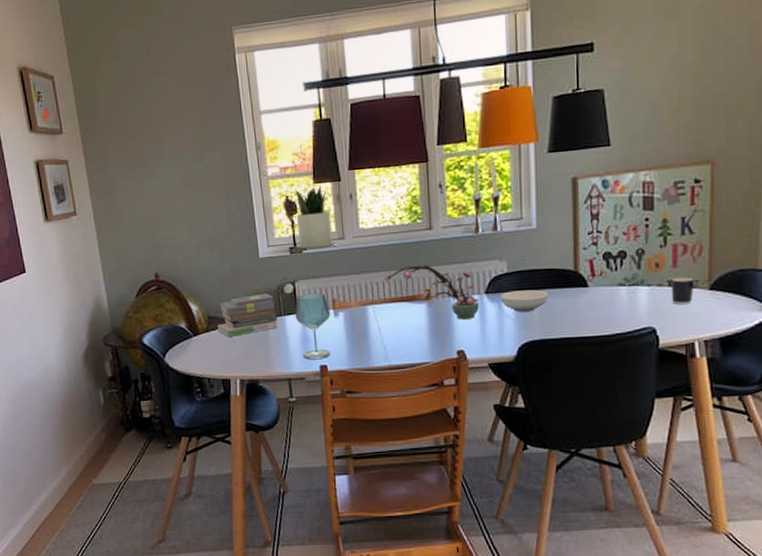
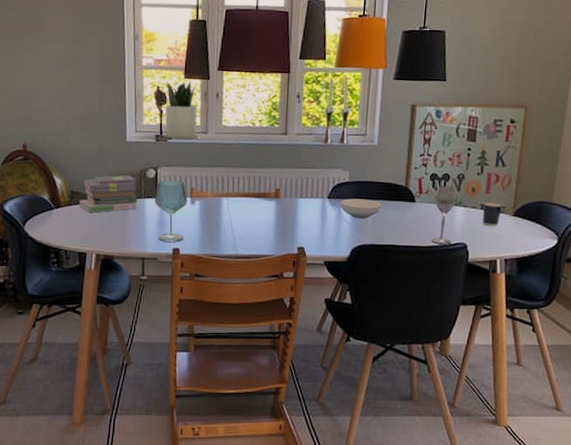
flower arrangement: present [384,264,479,320] -> none [240,165,321,220]
wineglass: none [610,264,638,331] -> present [431,185,457,244]

